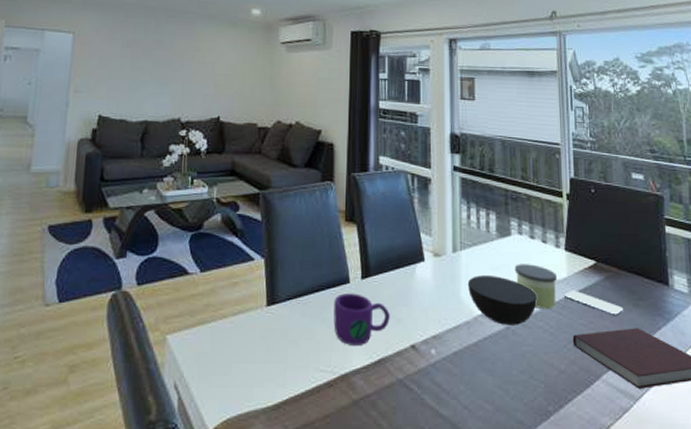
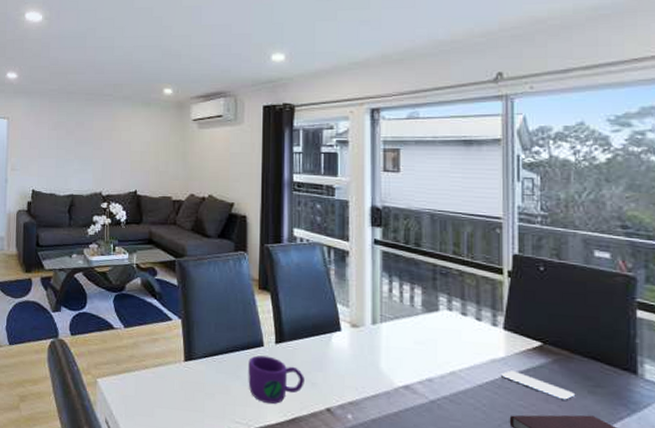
bowl: present [467,275,537,325] -> none [388,348,467,400]
candle: present [514,264,558,310] -> none [442,340,493,388]

